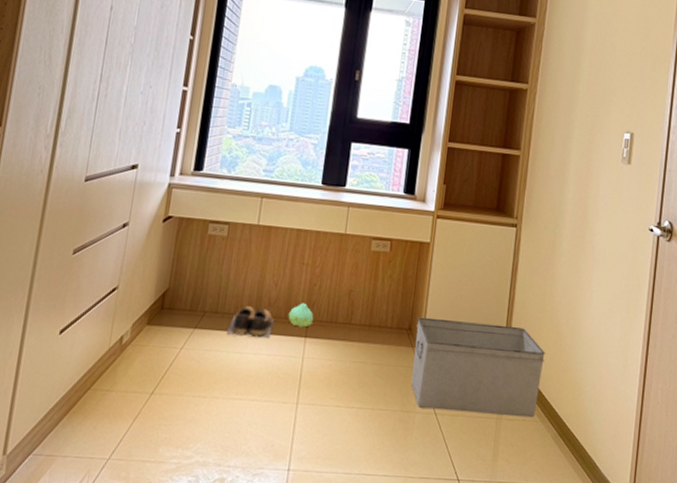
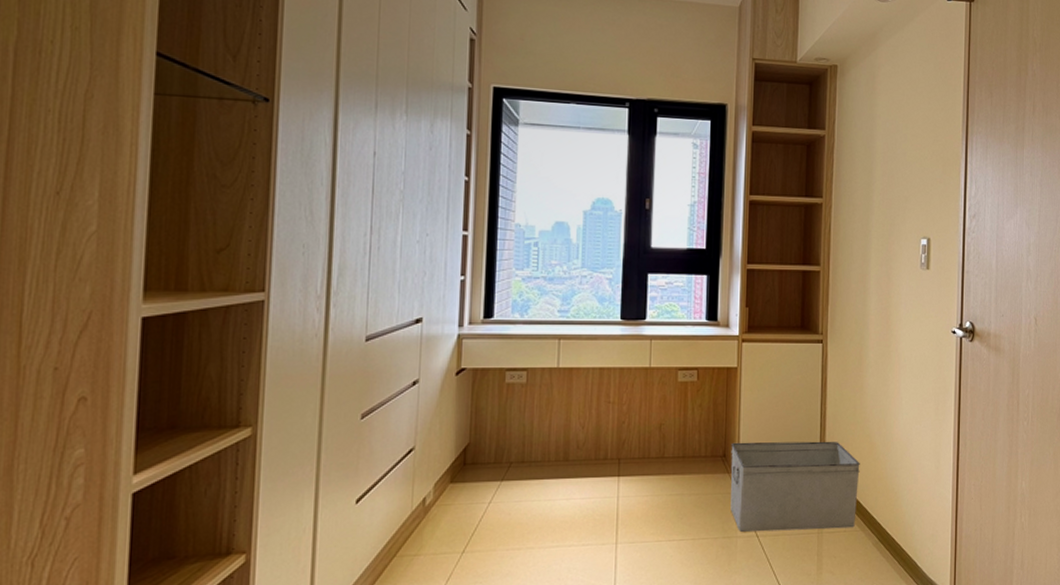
shoes: present [227,306,274,339] -> none [536,452,584,484]
plush toy: present [288,302,314,328] -> none [598,441,626,467]

